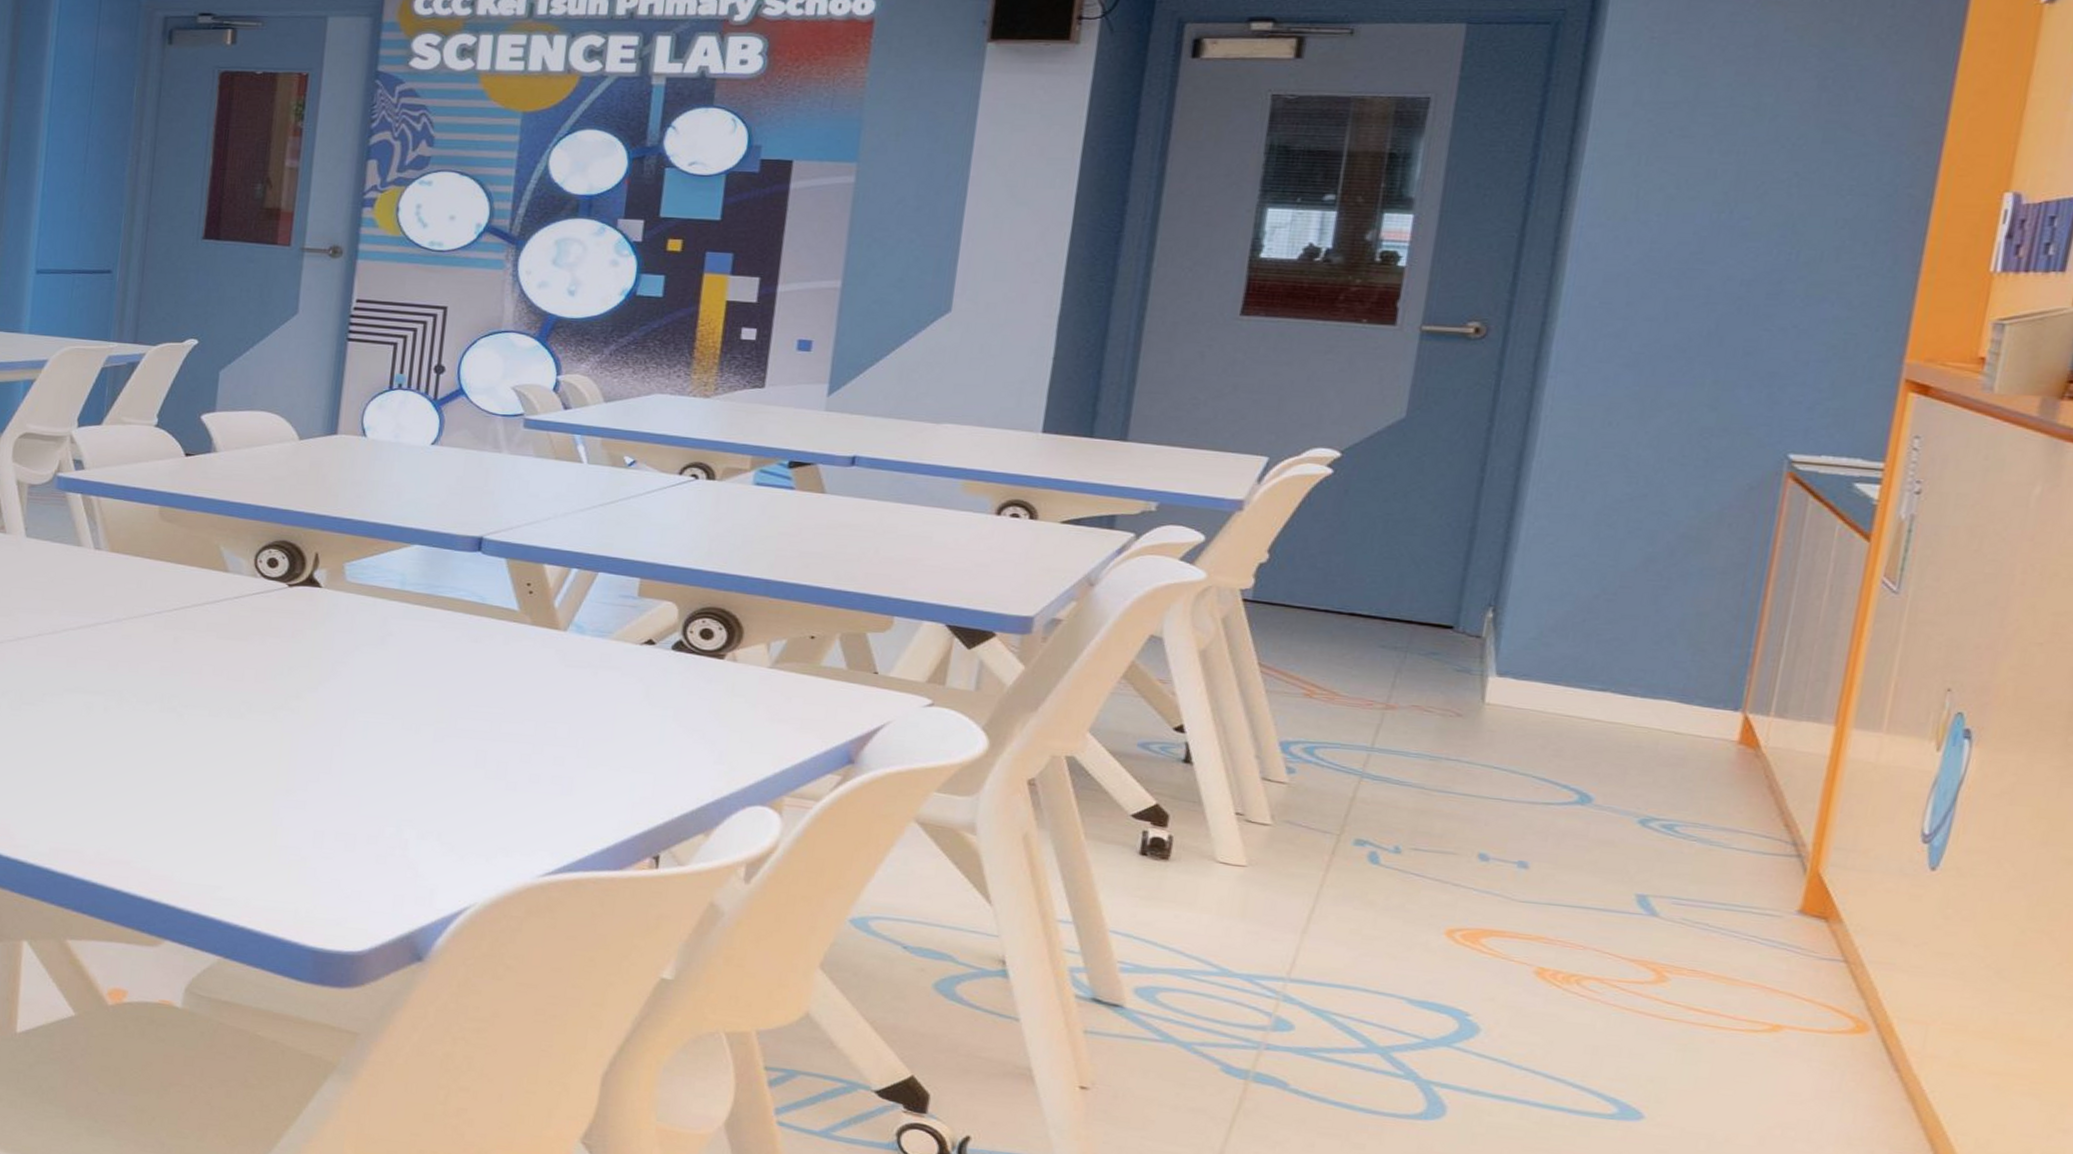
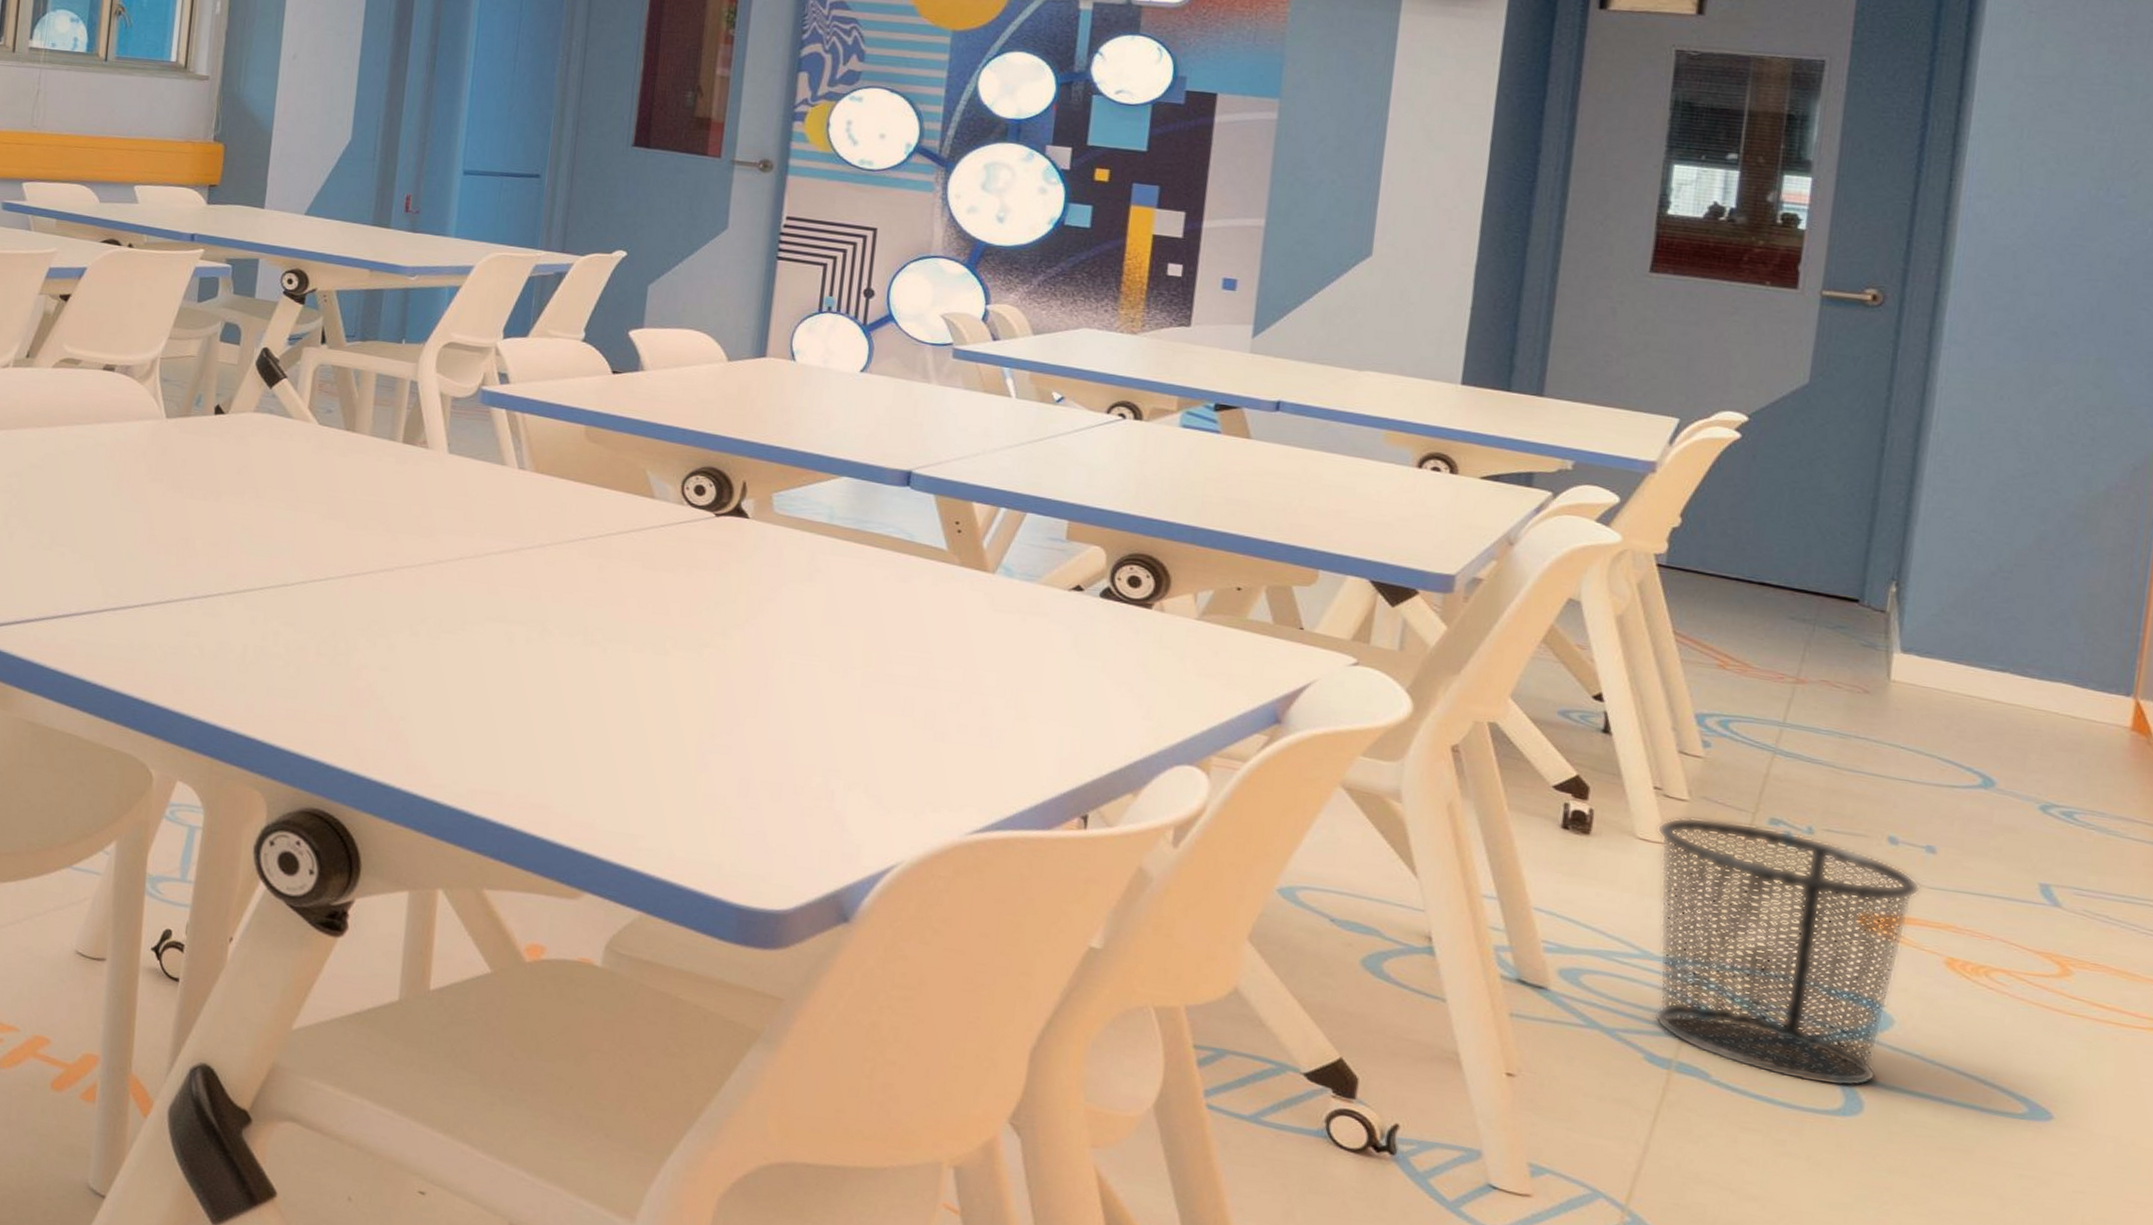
waste bin: none [1230,840,1511,1093] -> present [1652,816,1921,1088]

